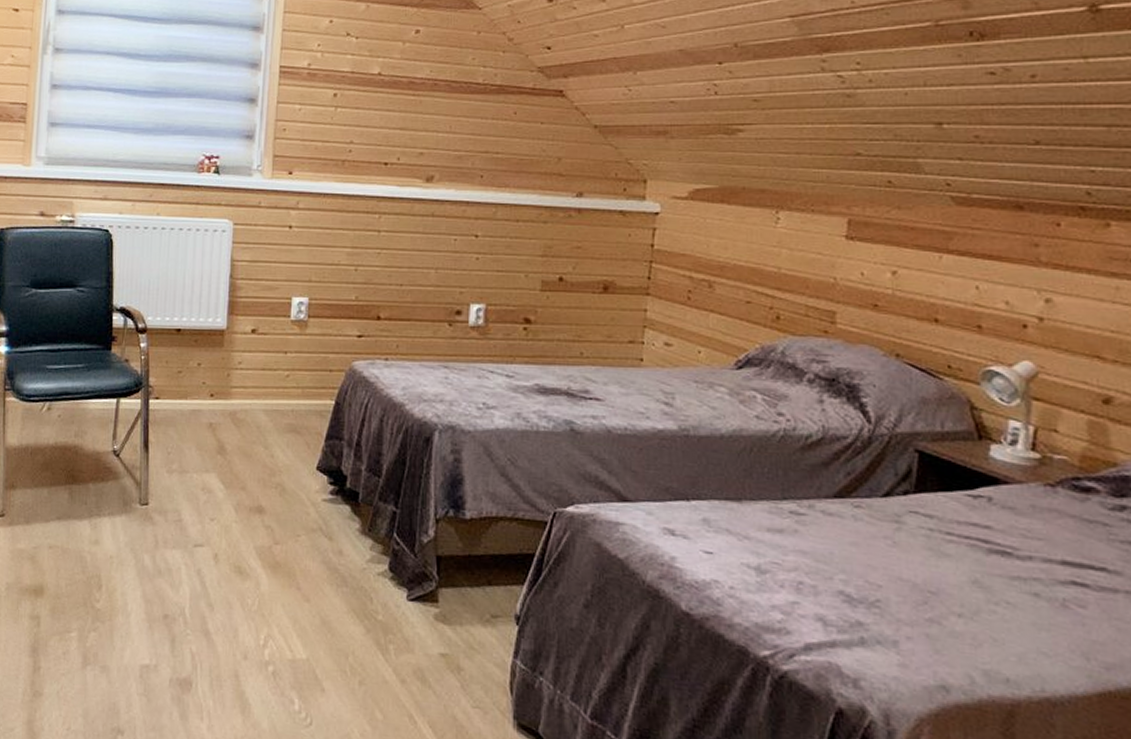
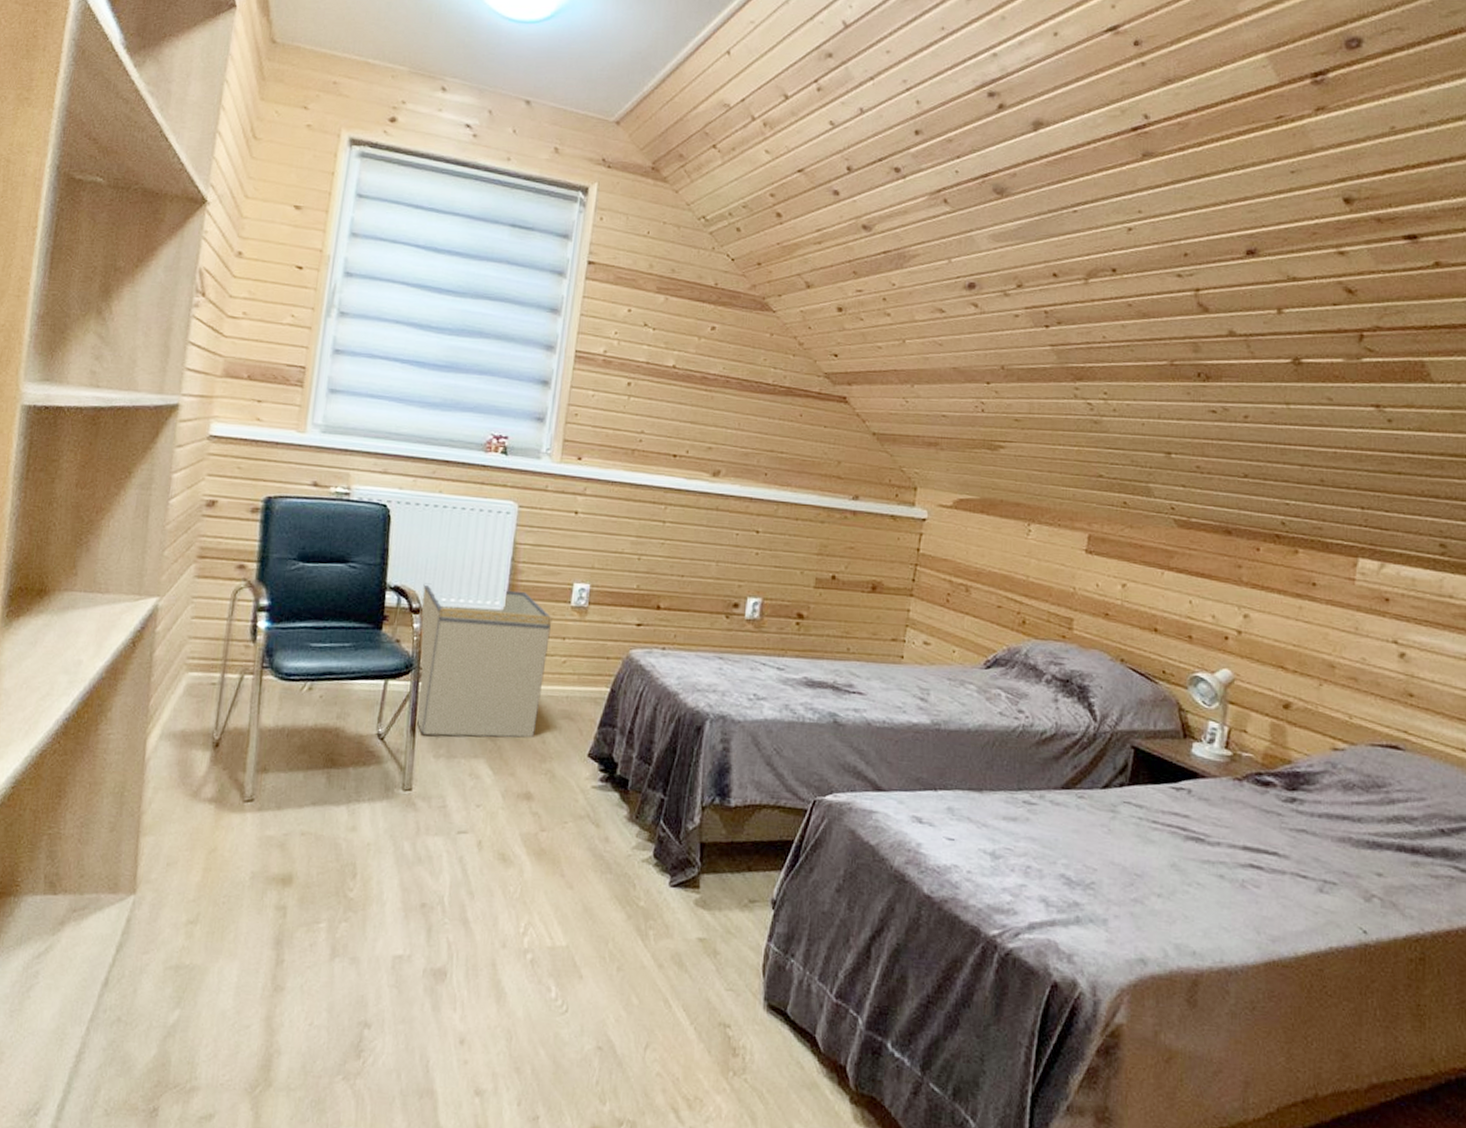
storage bin: none [145,303,273,452] -> present [415,583,553,738]

